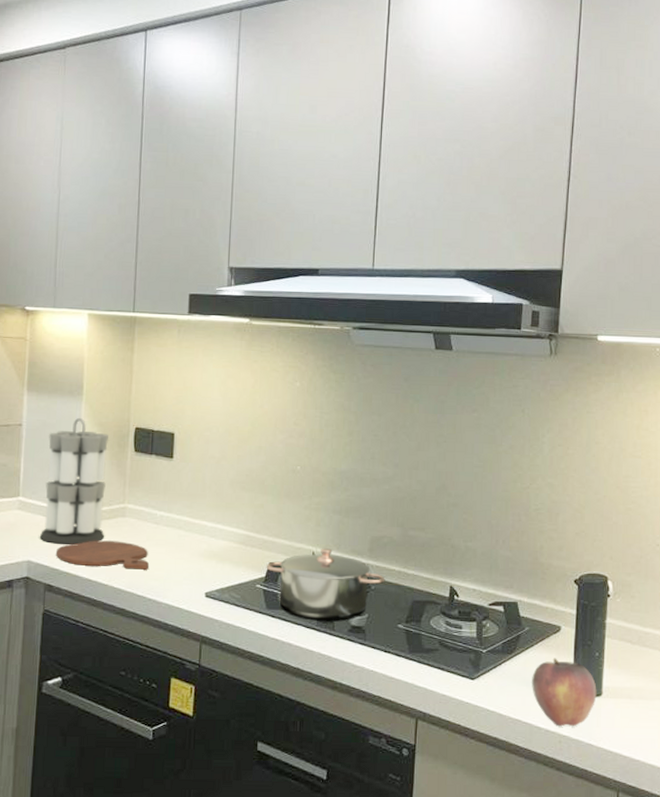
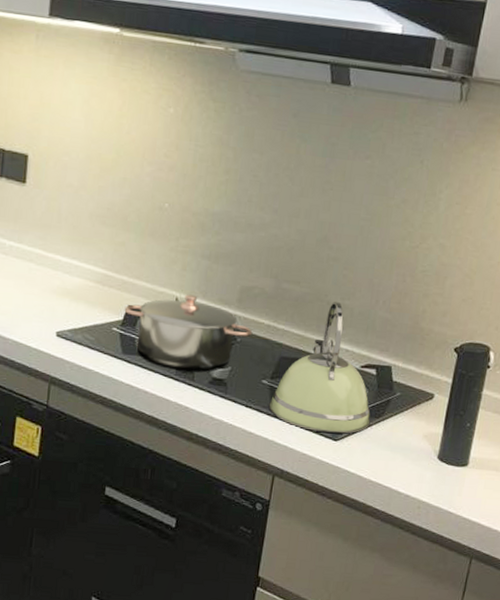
kettle: none [406,545,504,673] -> present [268,302,371,434]
fruit: present [531,658,597,726] -> none [396,425,464,493]

